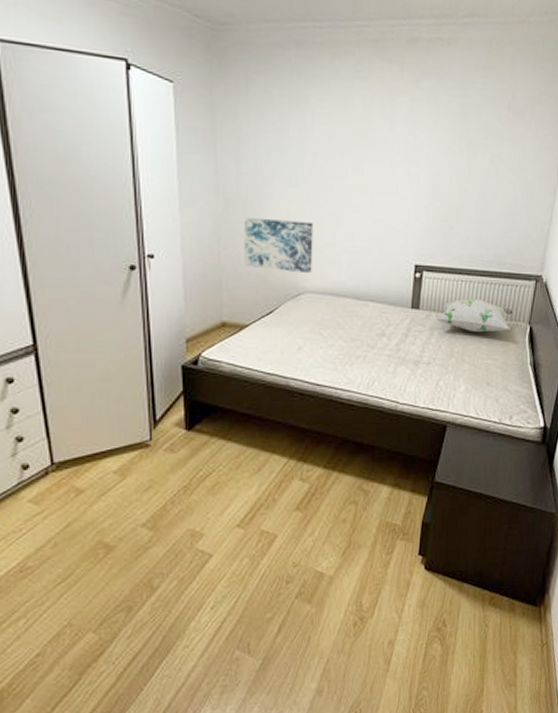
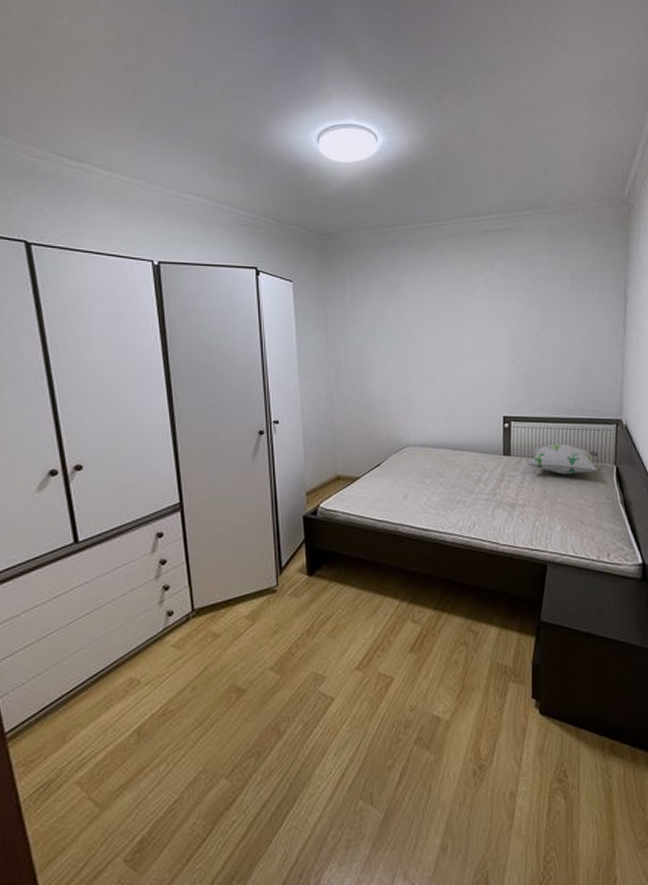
wall art: present [244,217,314,274] -> none [353,384,413,430]

